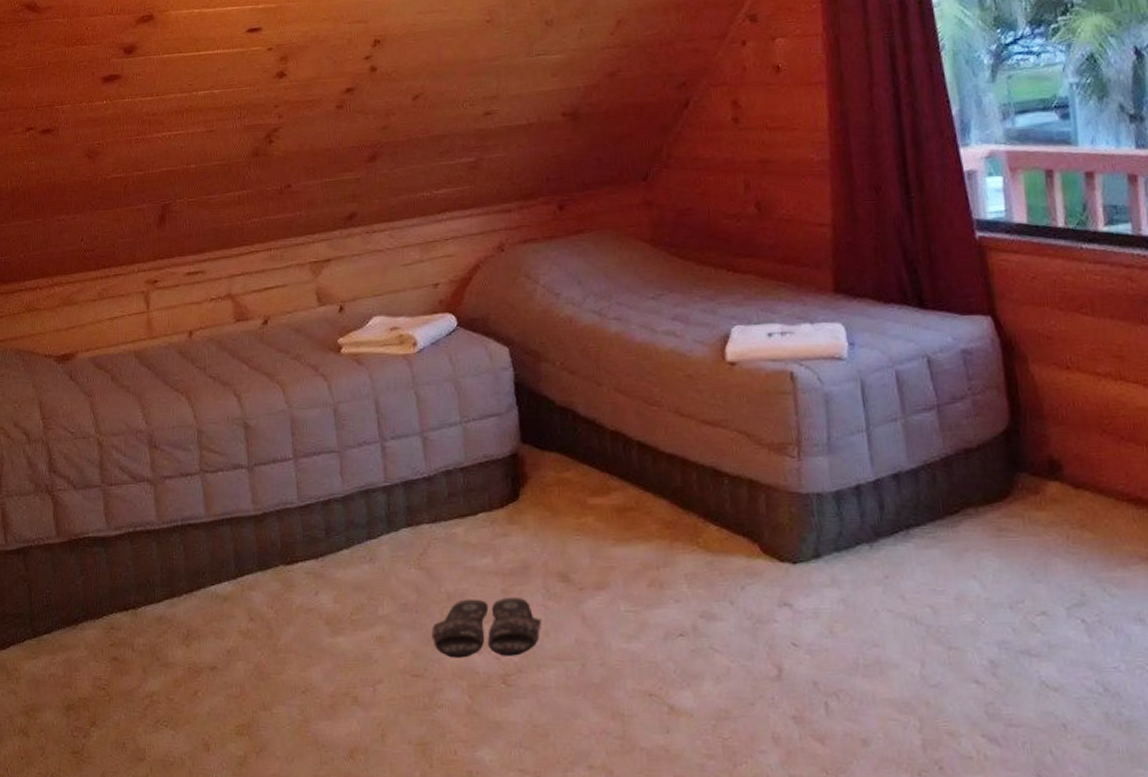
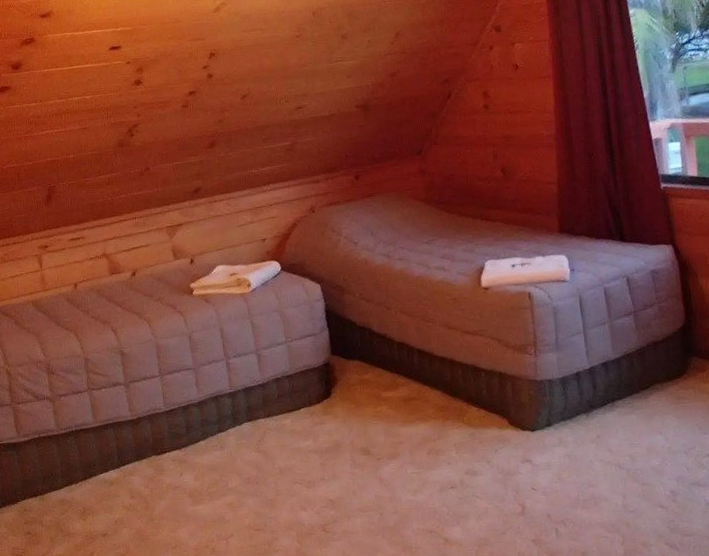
slippers: present [432,597,542,658] -> none [269,468,351,515]

